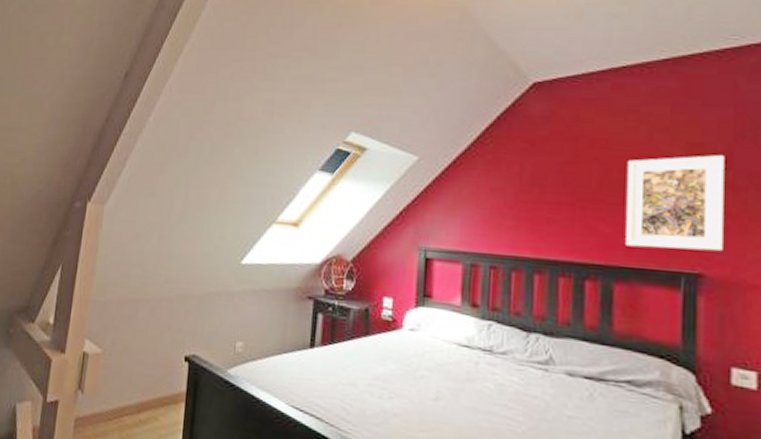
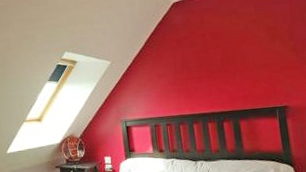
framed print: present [626,155,725,252] -> none [235,32,296,97]

